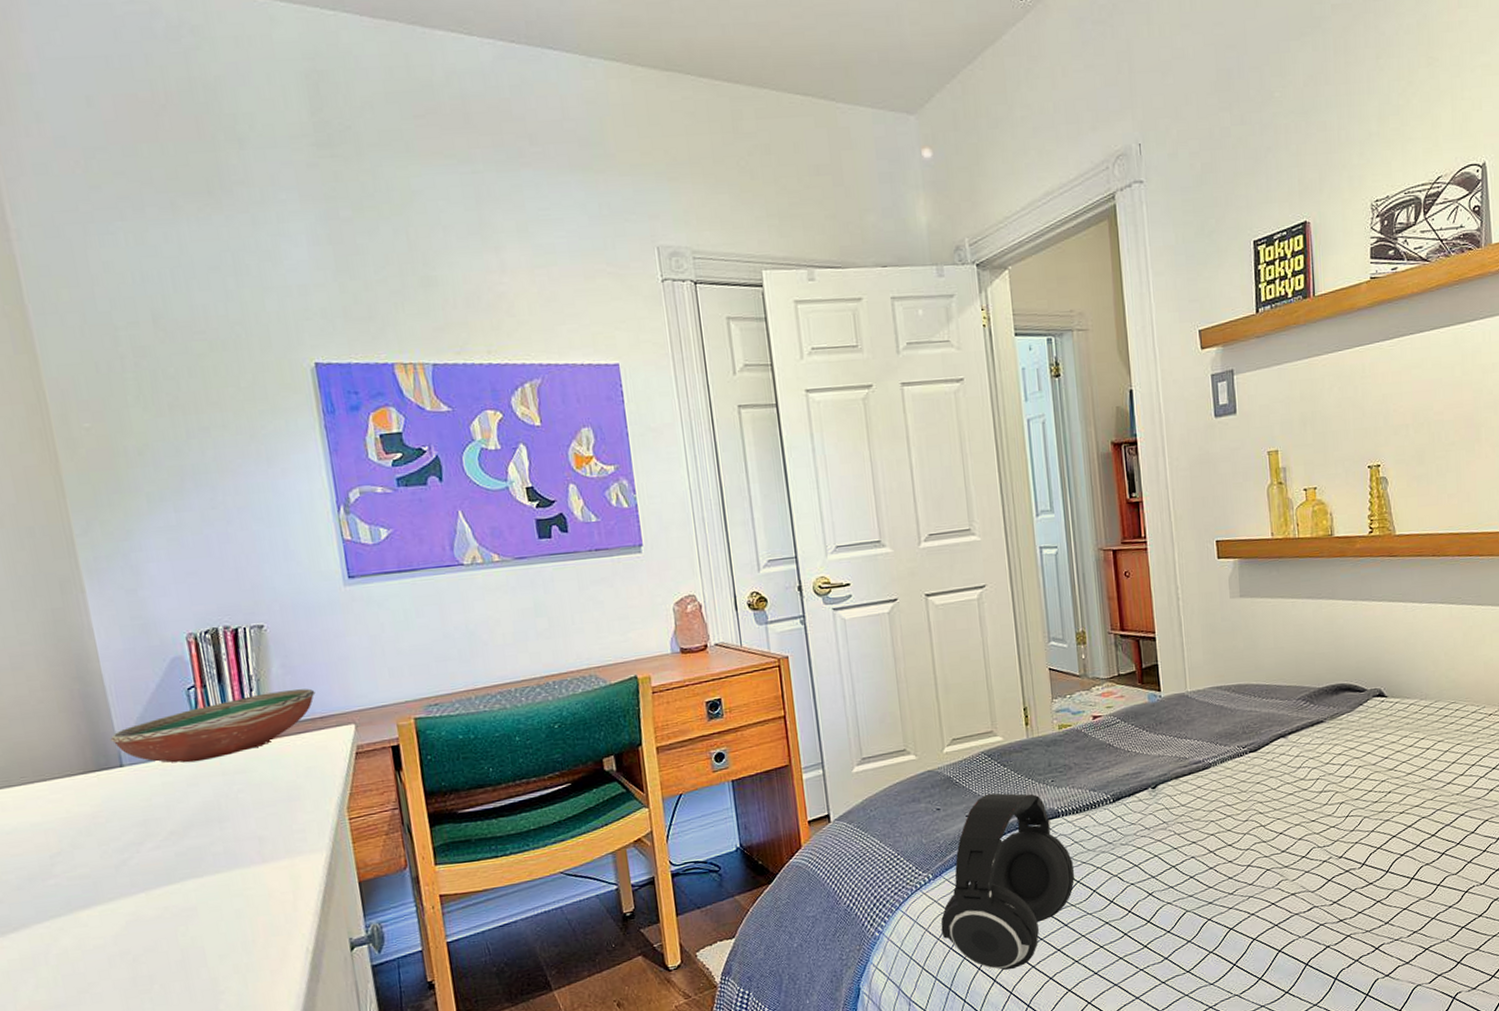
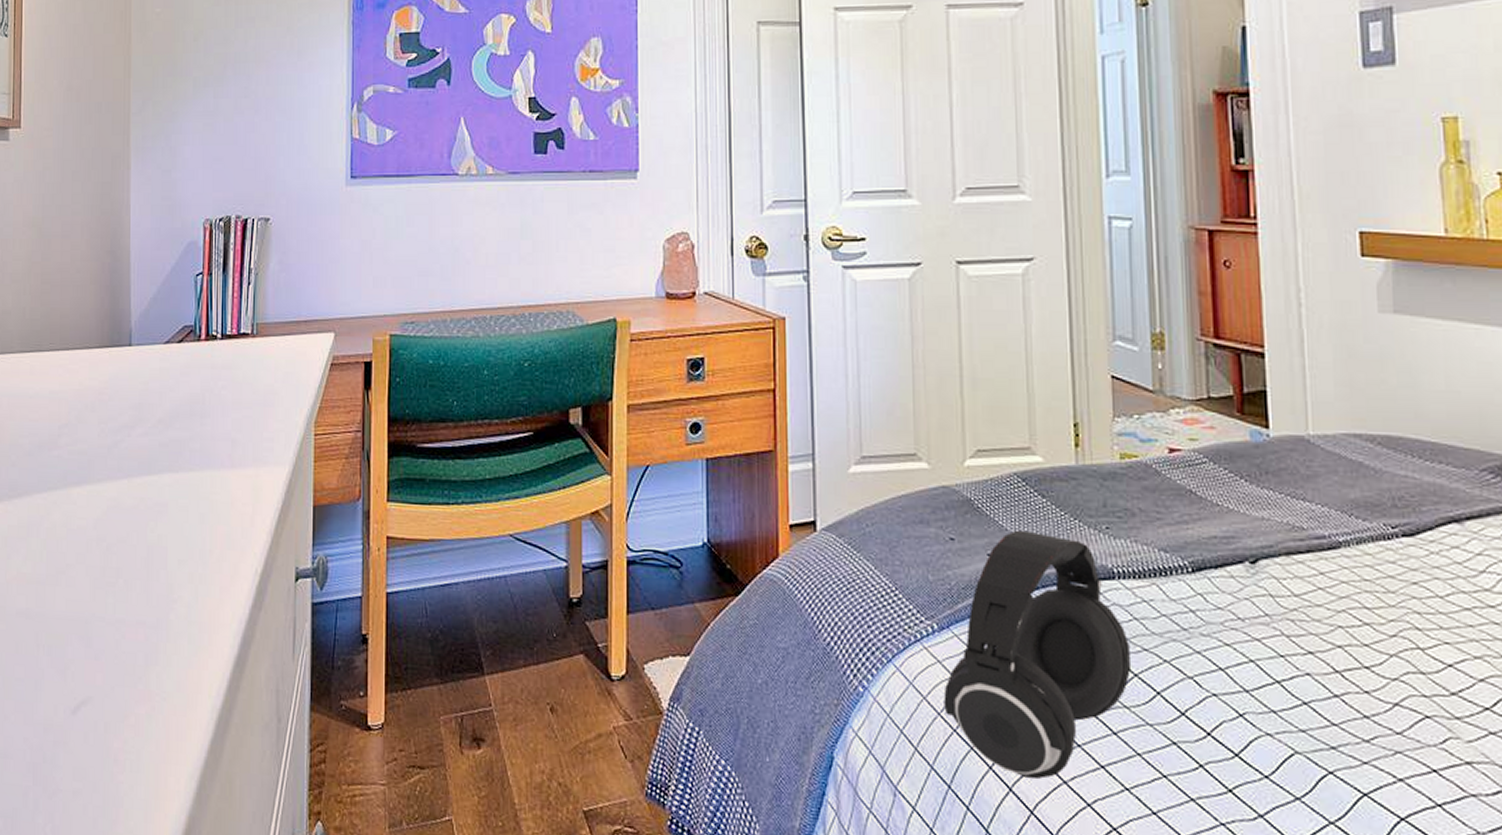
decorative bowl: present [110,688,315,764] -> none [126,288,304,351]

